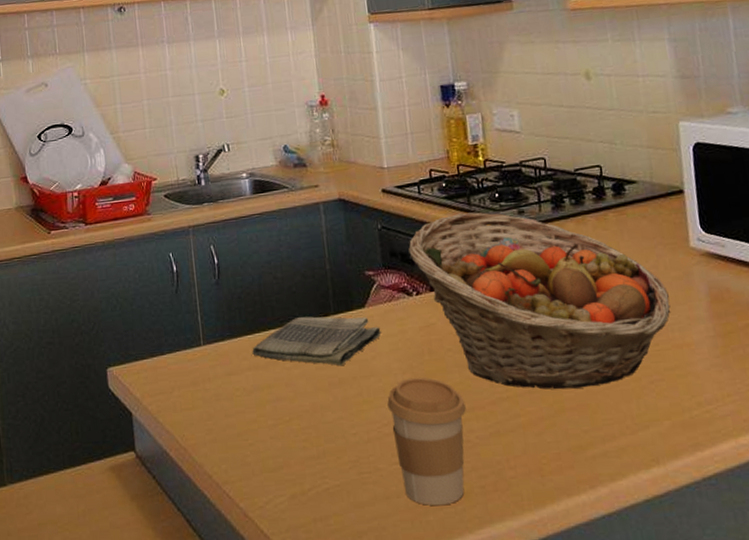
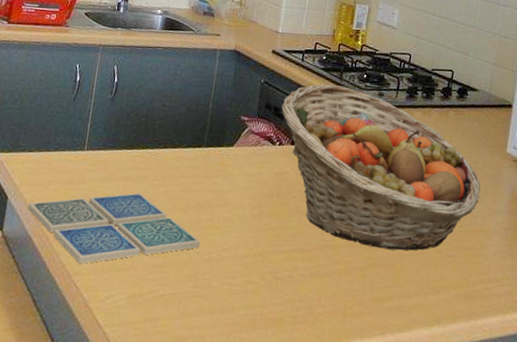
drink coaster: none [155,380,355,471] -> present [27,192,200,264]
dish towel: present [252,316,382,367] -> none [127,143,242,193]
coffee cup: present [387,377,466,505] -> none [228,214,297,327]

